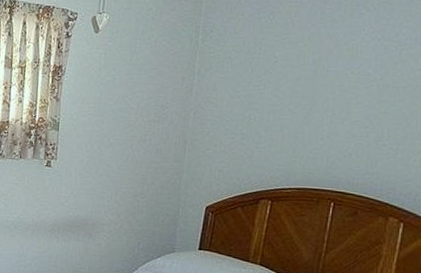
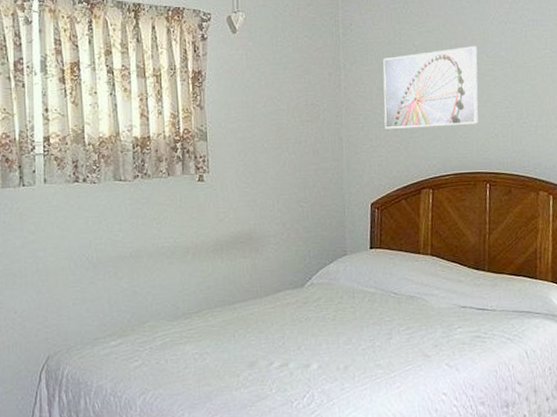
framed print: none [231,61,344,141] -> present [383,46,479,129]

